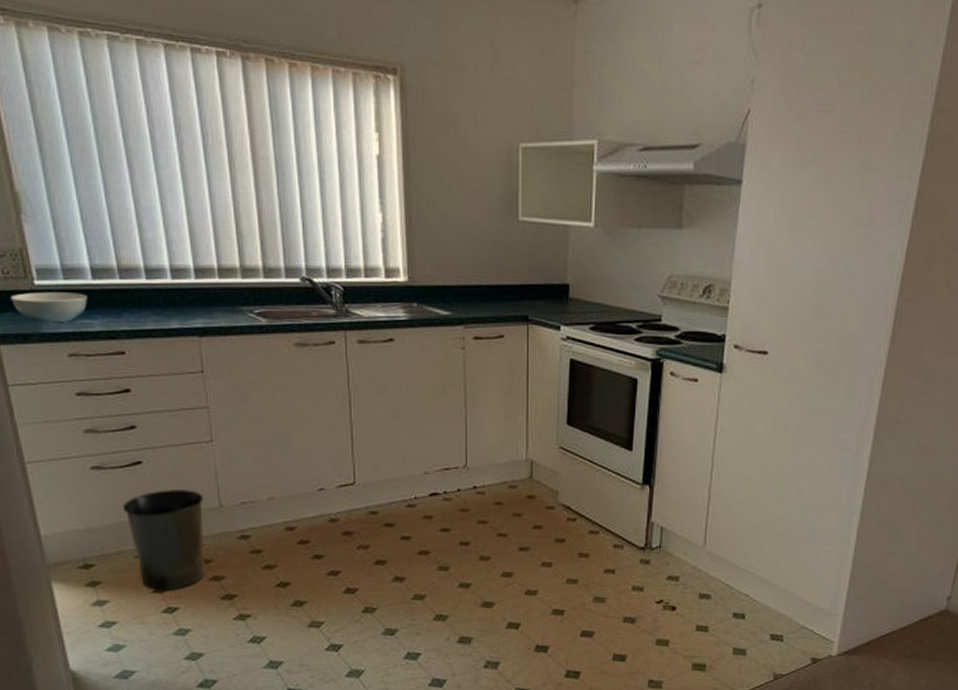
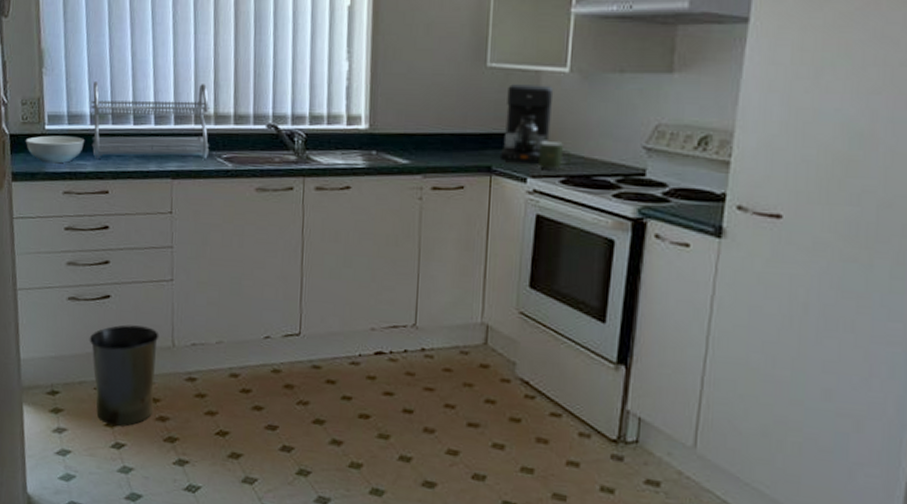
dish rack: none [90,231,240,318] -> present [91,82,211,160]
coffee maker: none [535,238,581,313] -> present [499,84,554,164]
mug: none [570,292,599,317] -> present [538,141,573,170]

